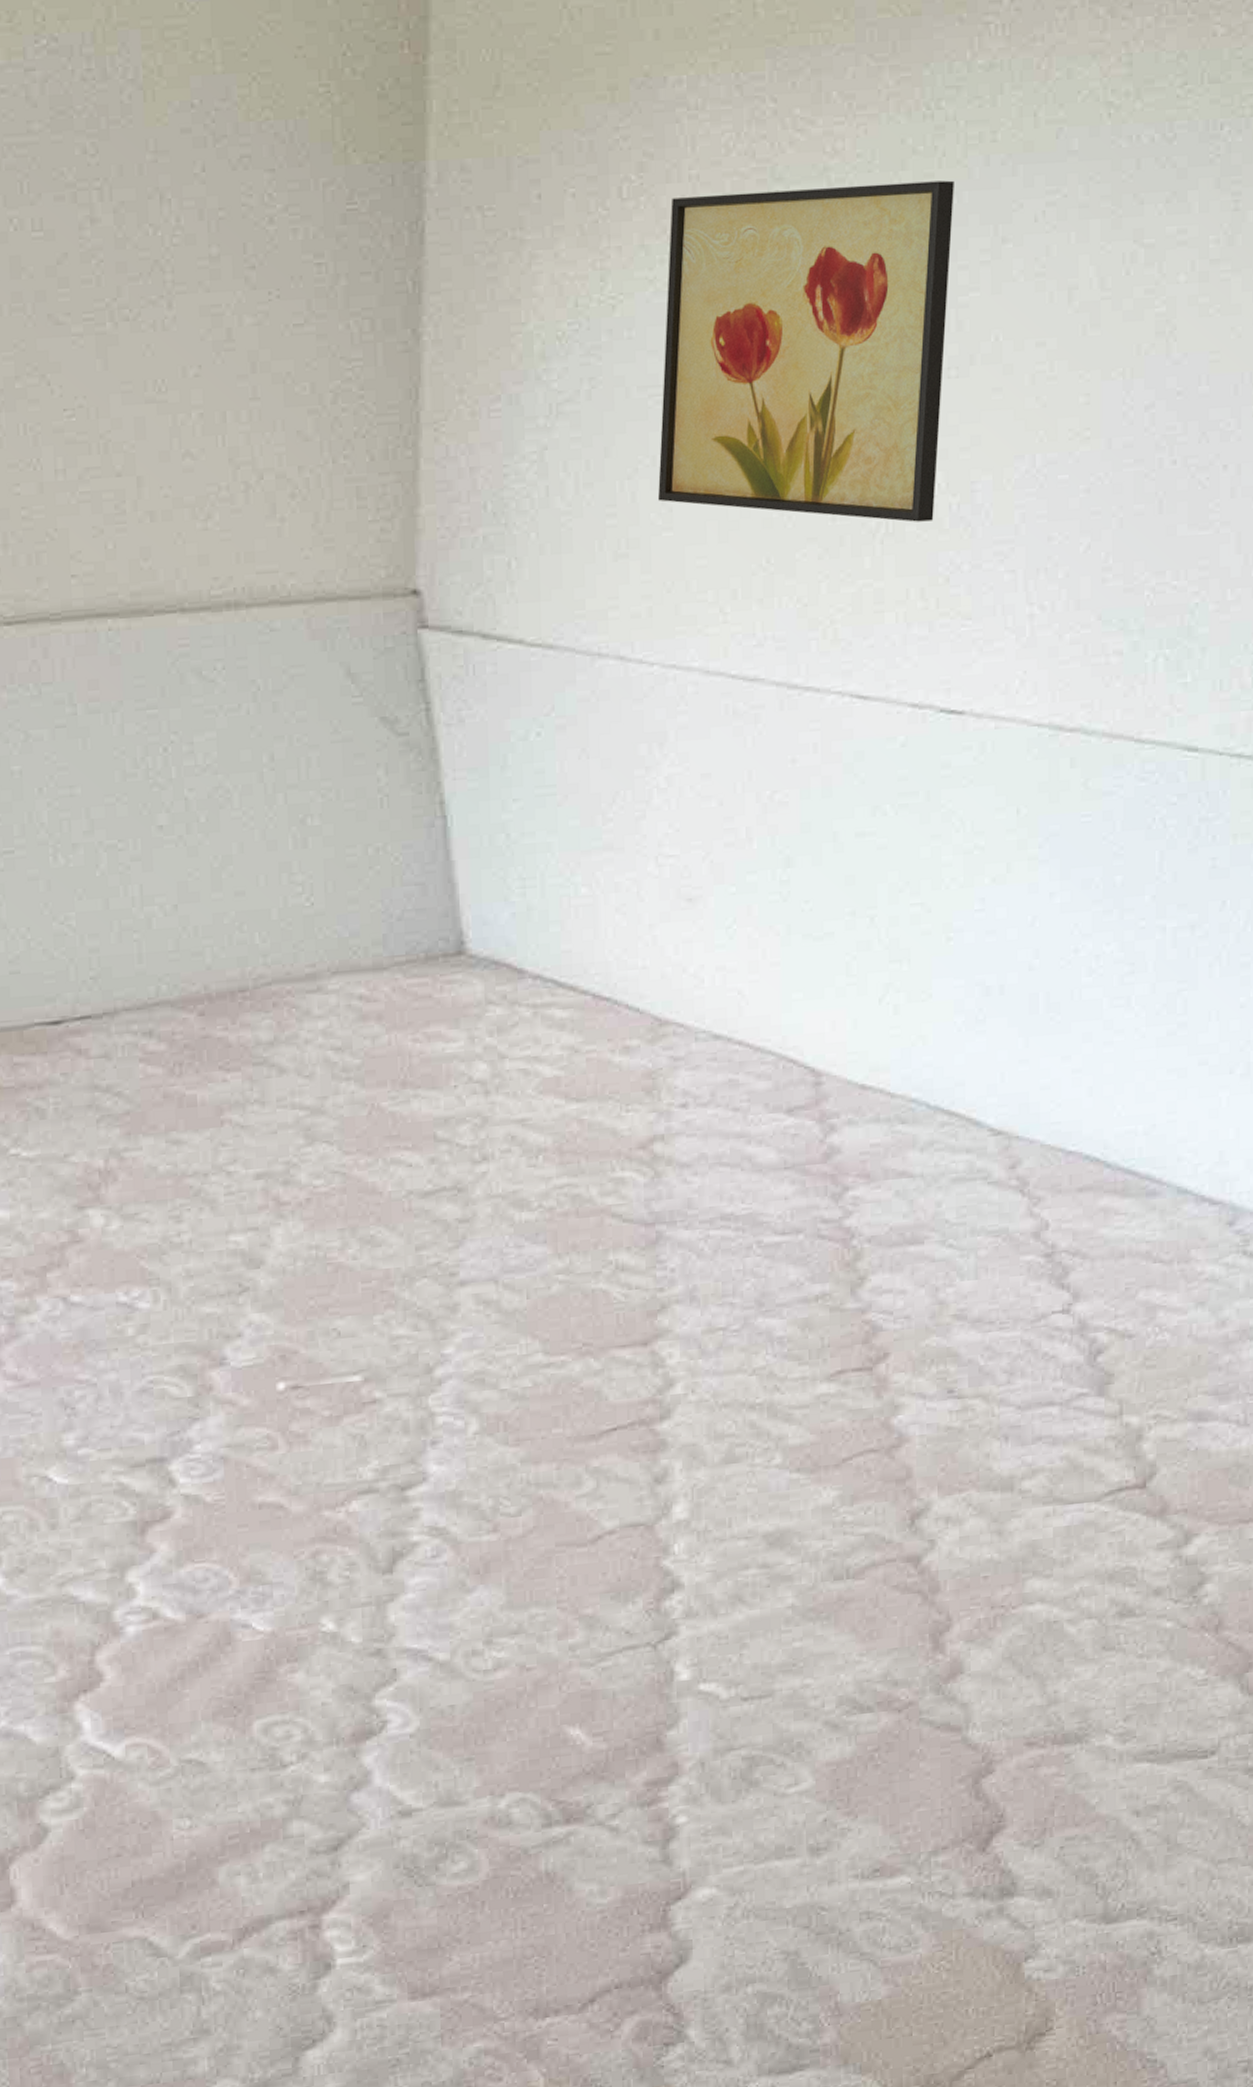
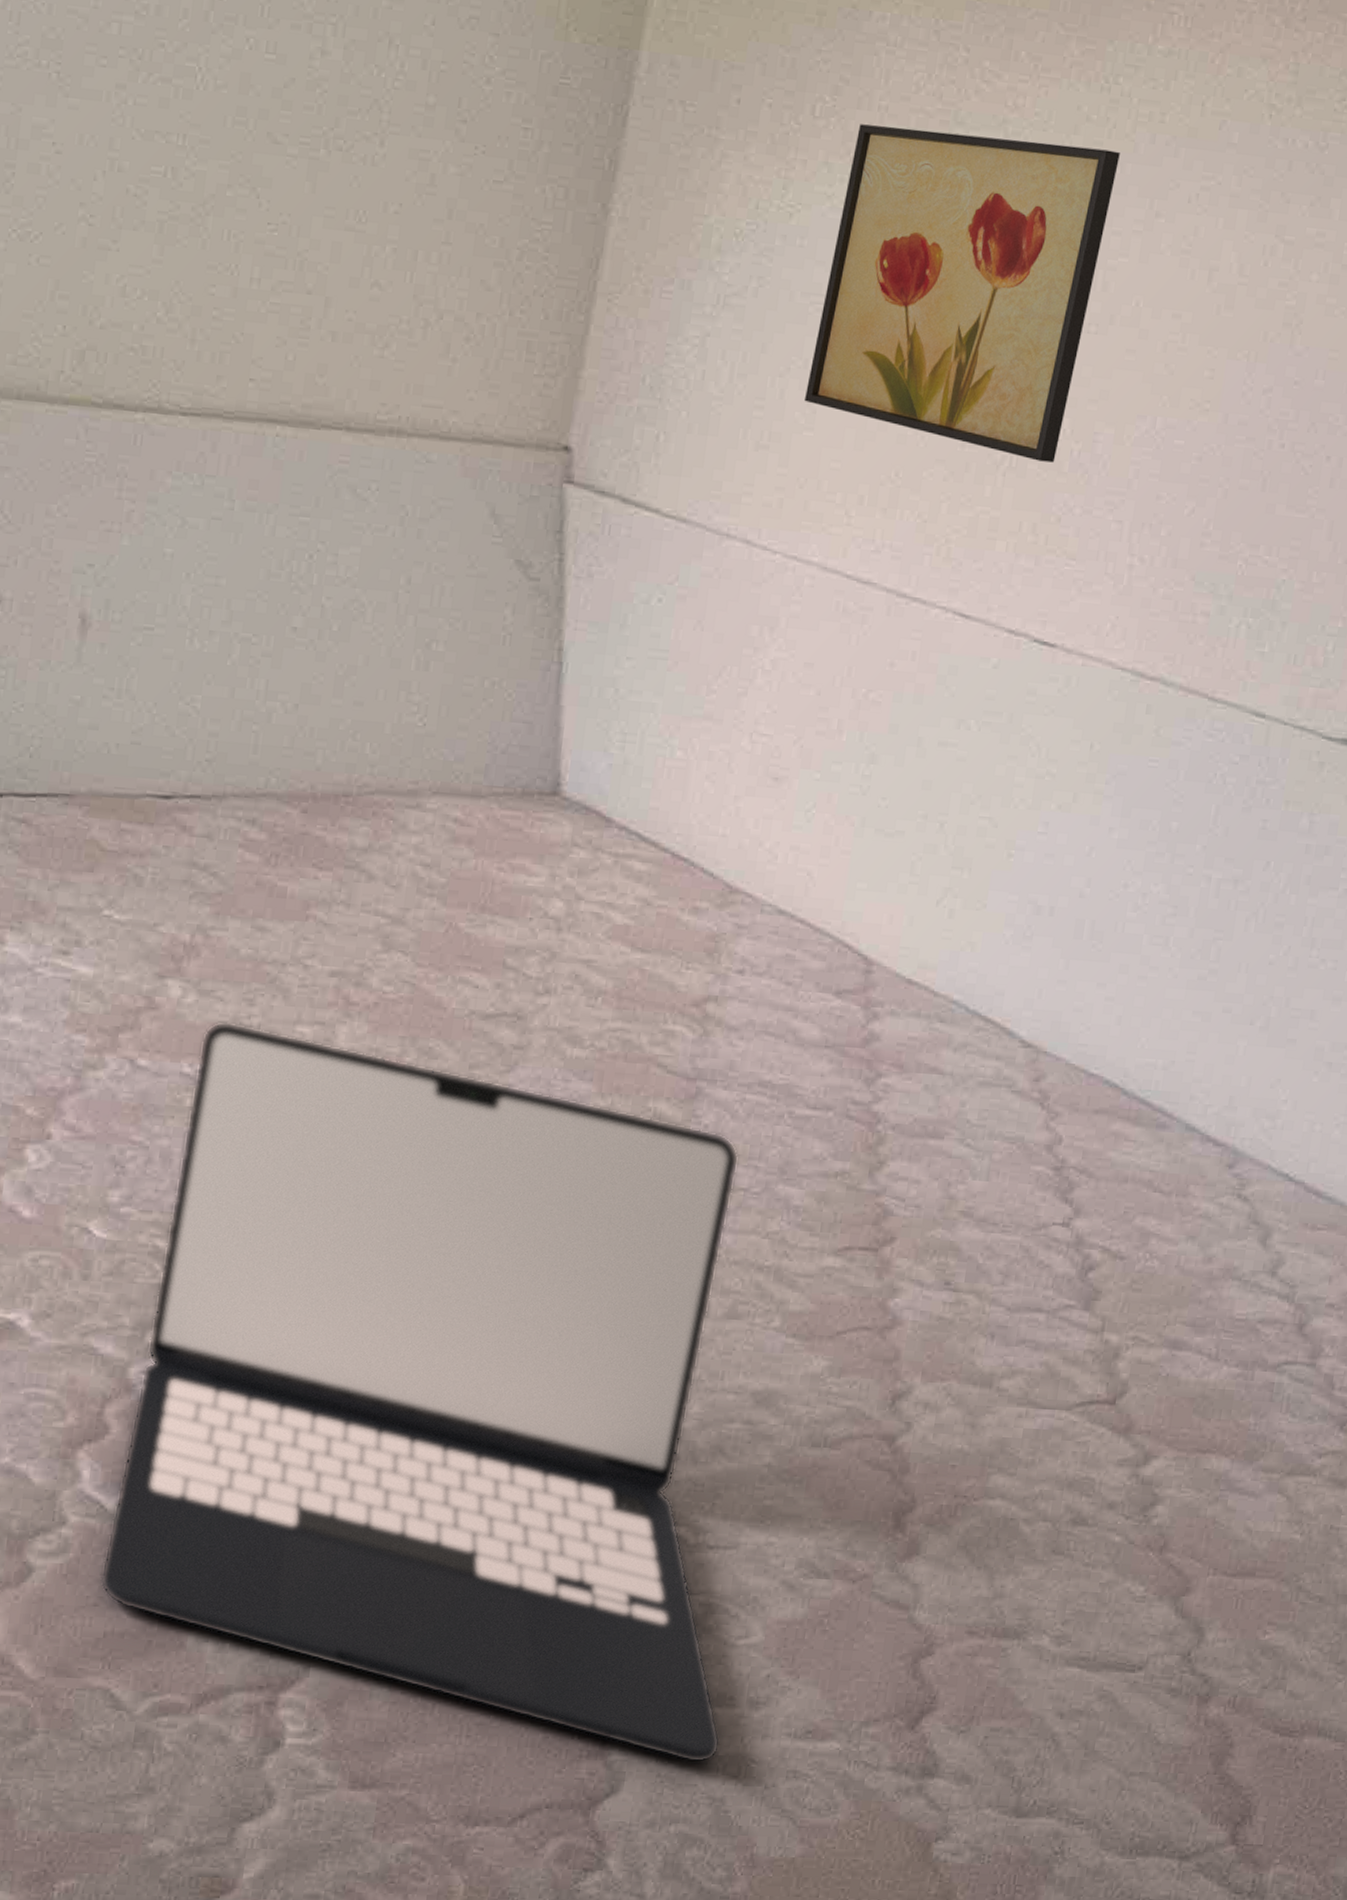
laptop: none [118,1242,786,1921] -> present [100,1021,739,1763]

